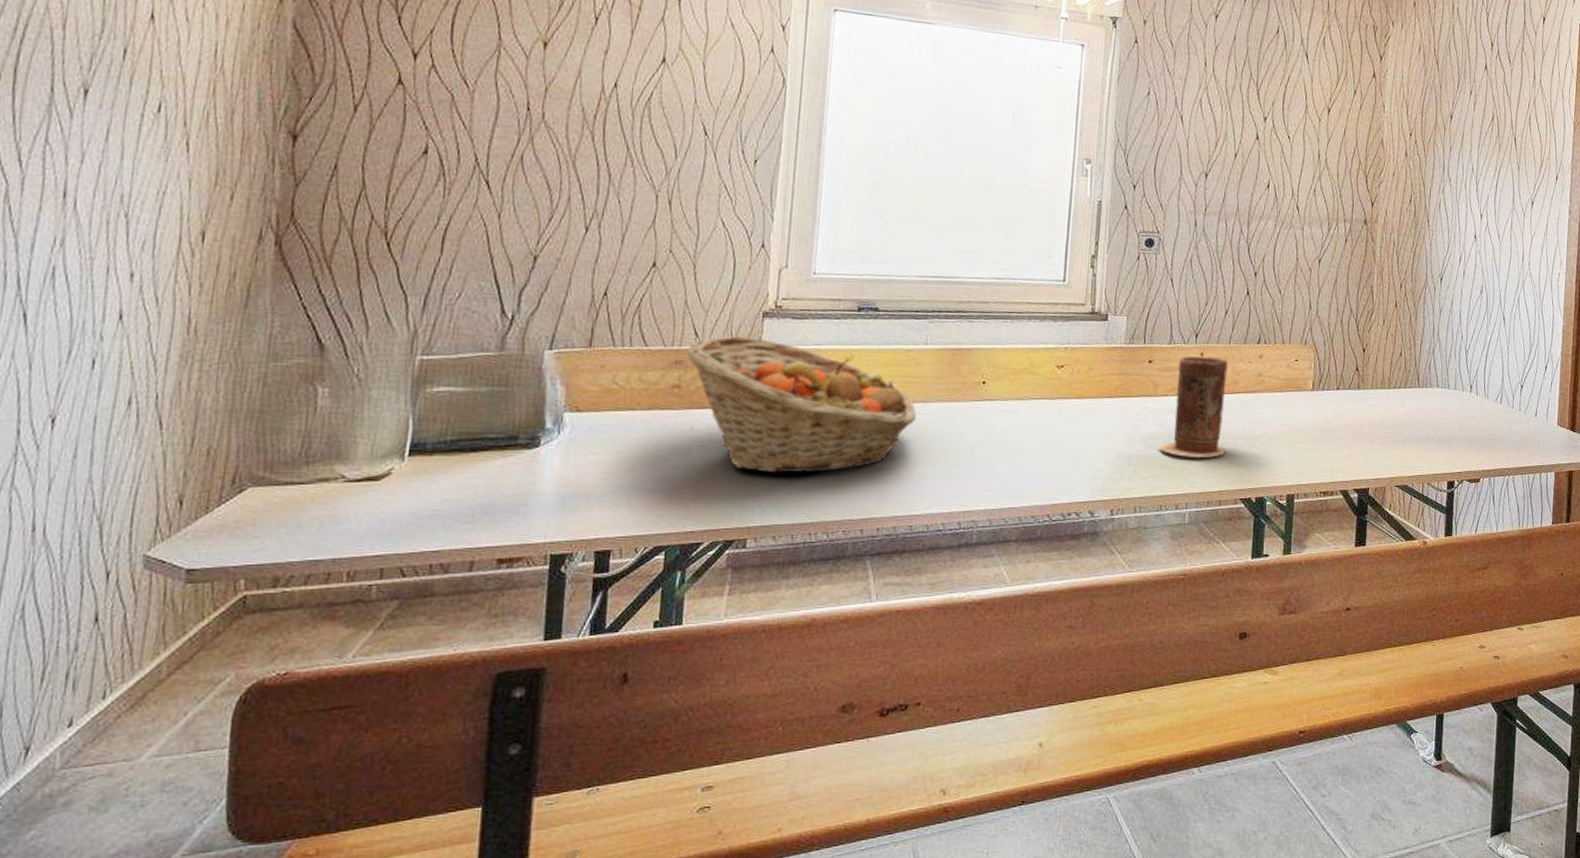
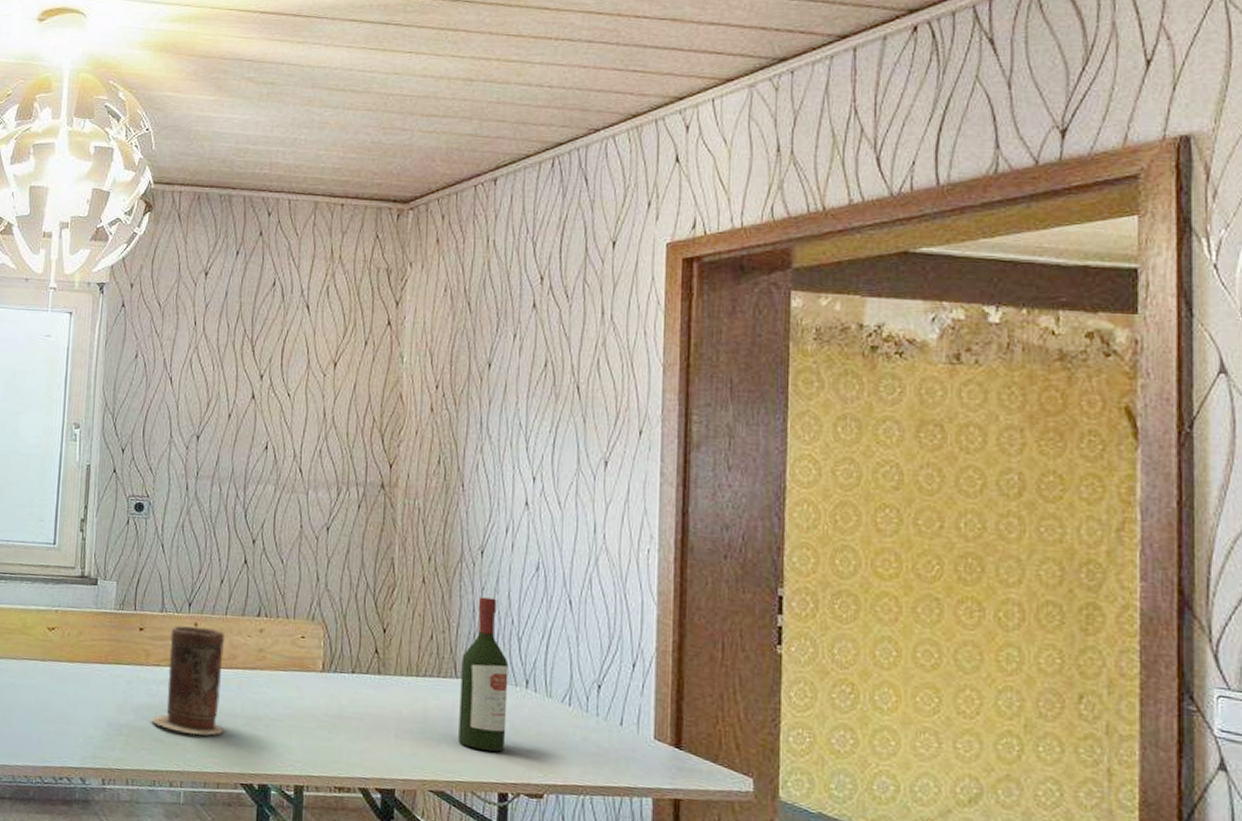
wine bottle: none [1419,317,1458,447] -> present [458,597,509,752]

